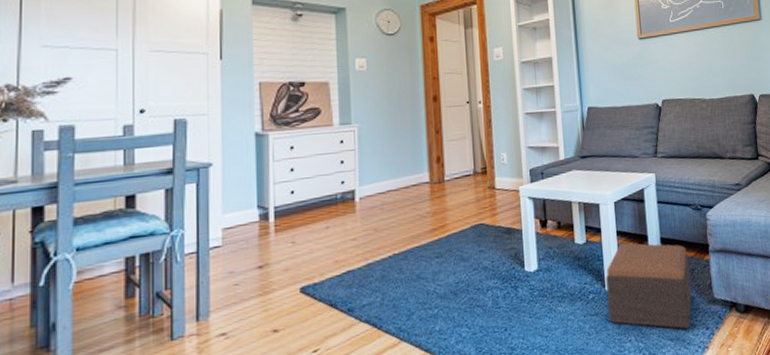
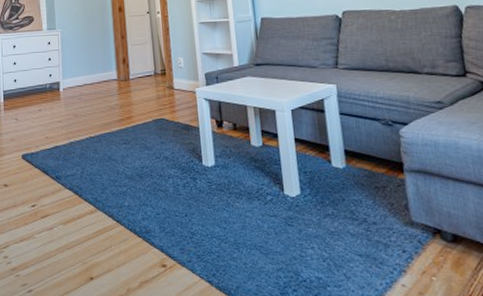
footstool: present [606,243,692,330] -> none [284,150,384,248]

